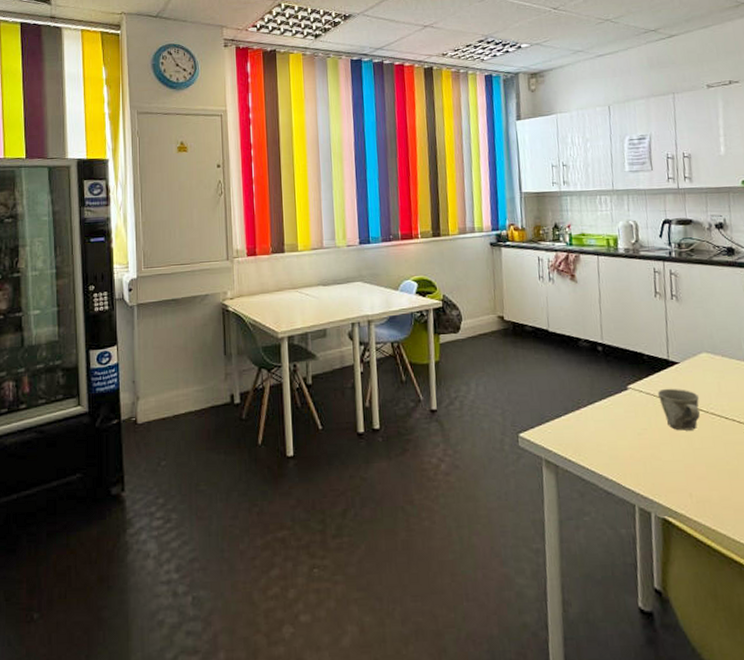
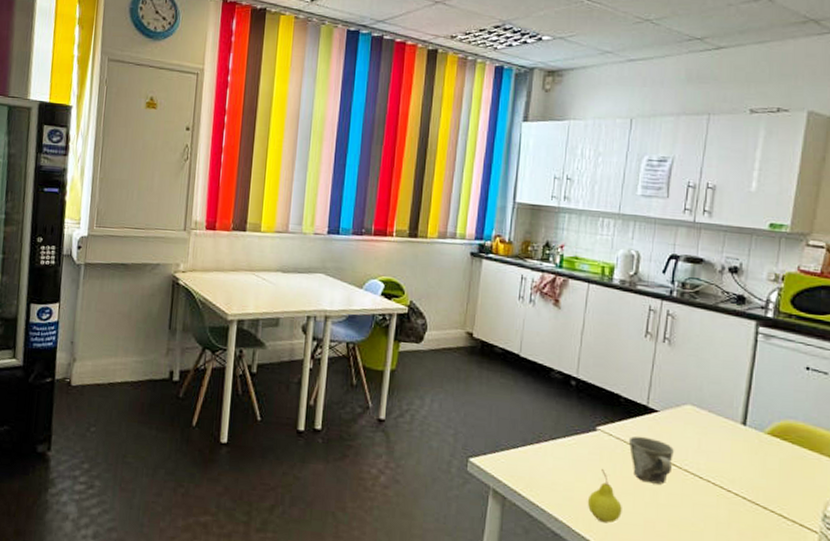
fruit: none [631,424,664,475] -> present [587,469,622,524]

